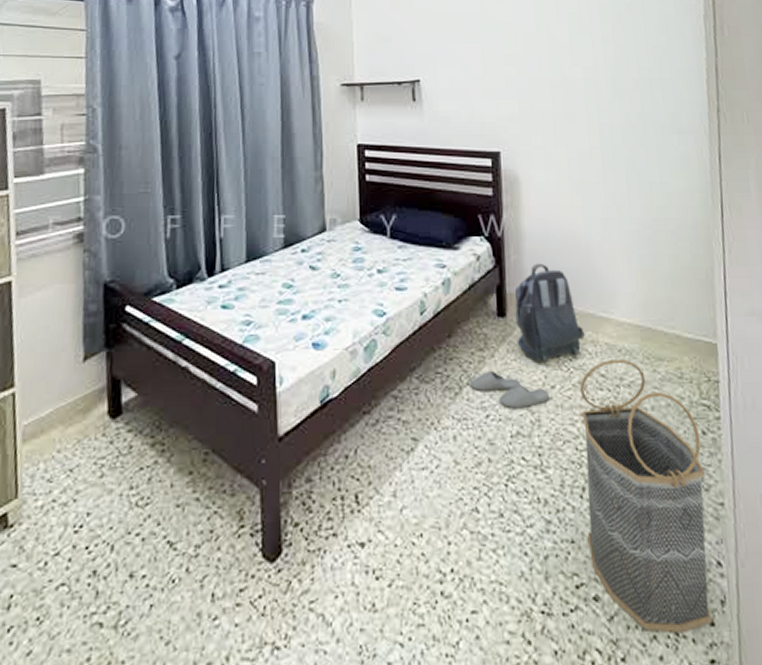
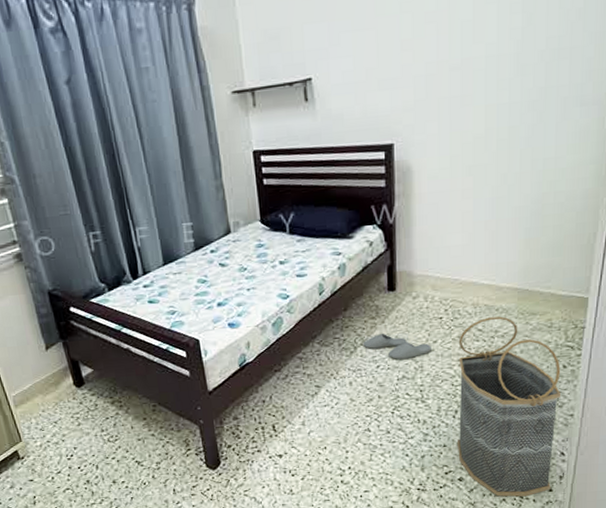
backpack: present [514,263,586,364] -> none [404,243,468,325]

